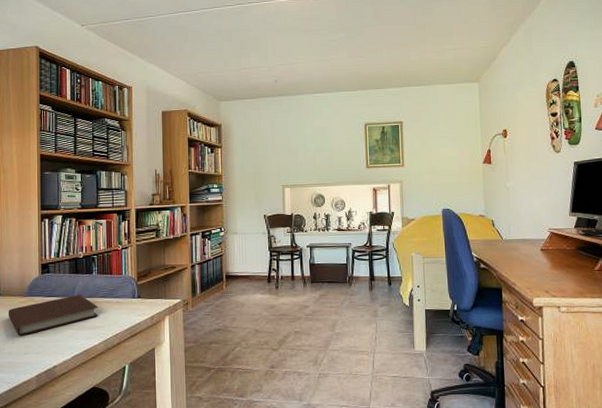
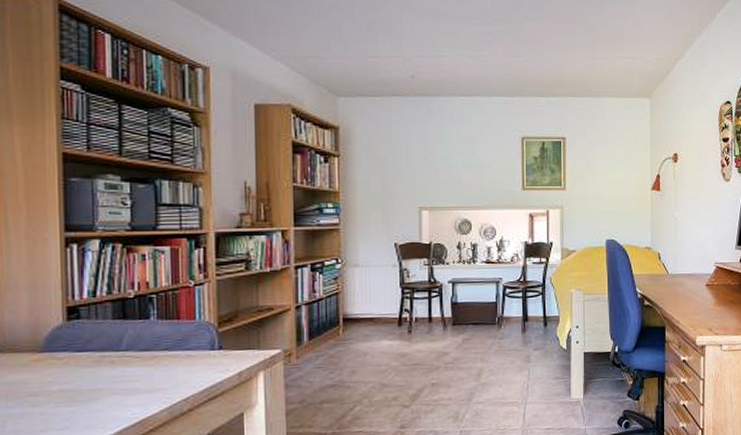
notebook: present [8,294,99,336] -> none [11,346,160,408]

